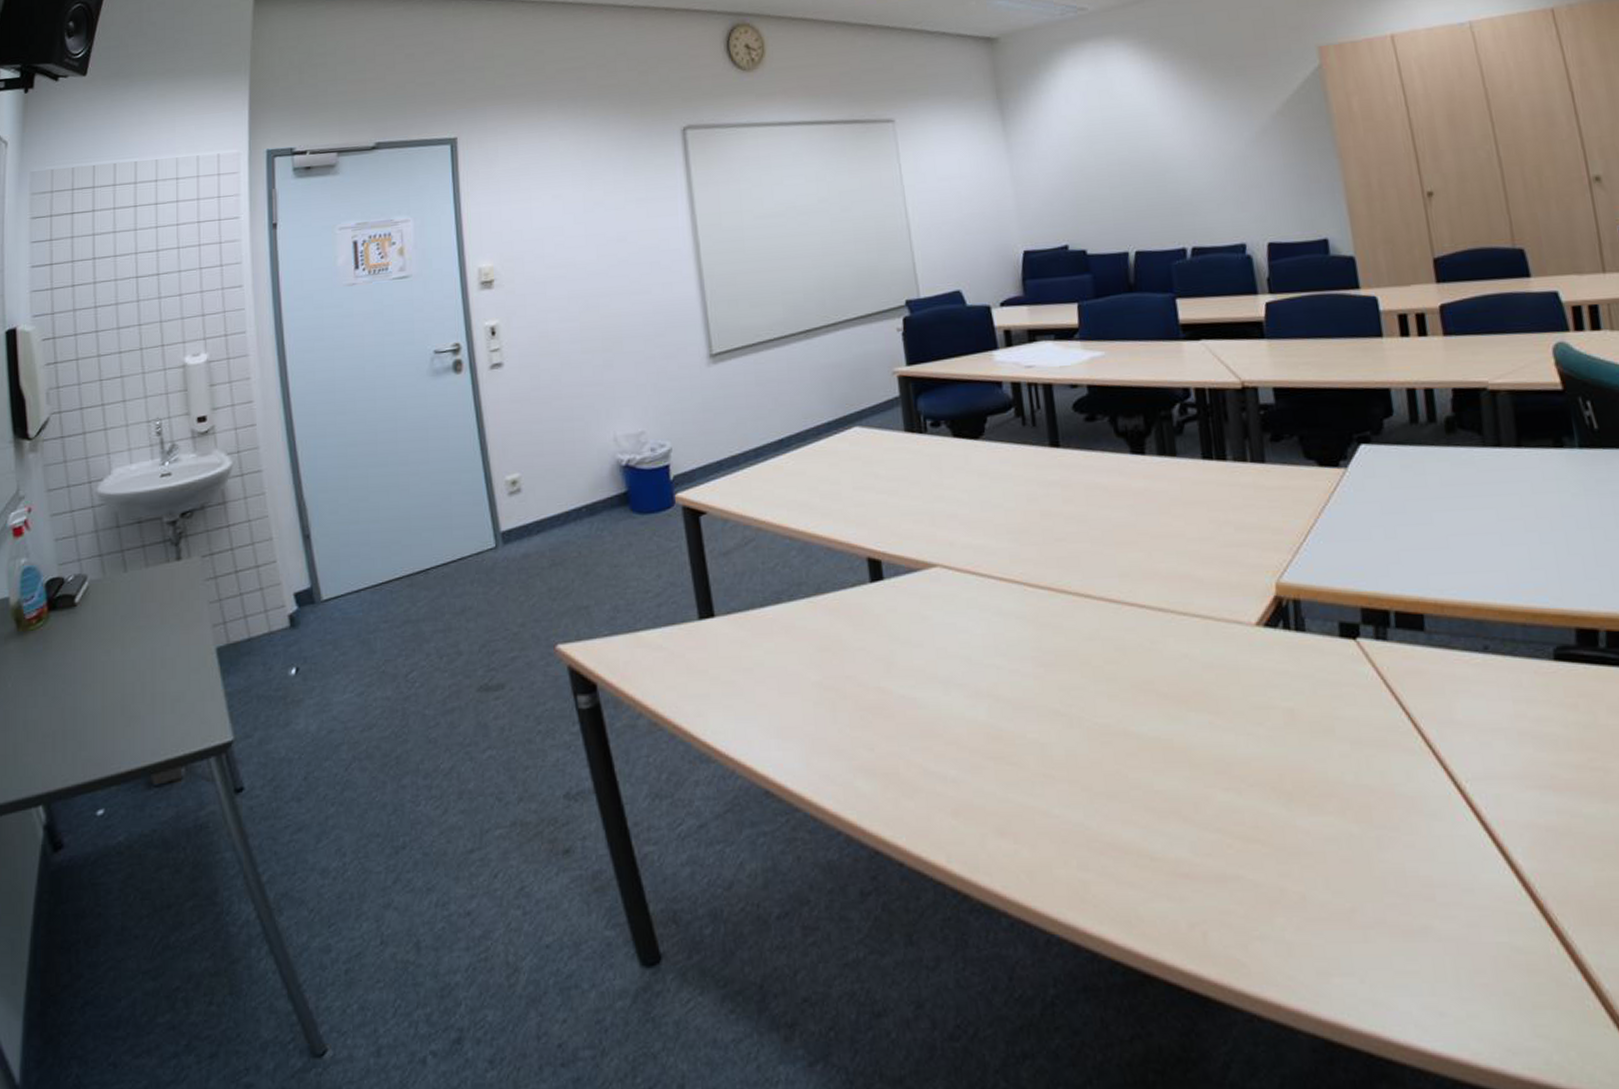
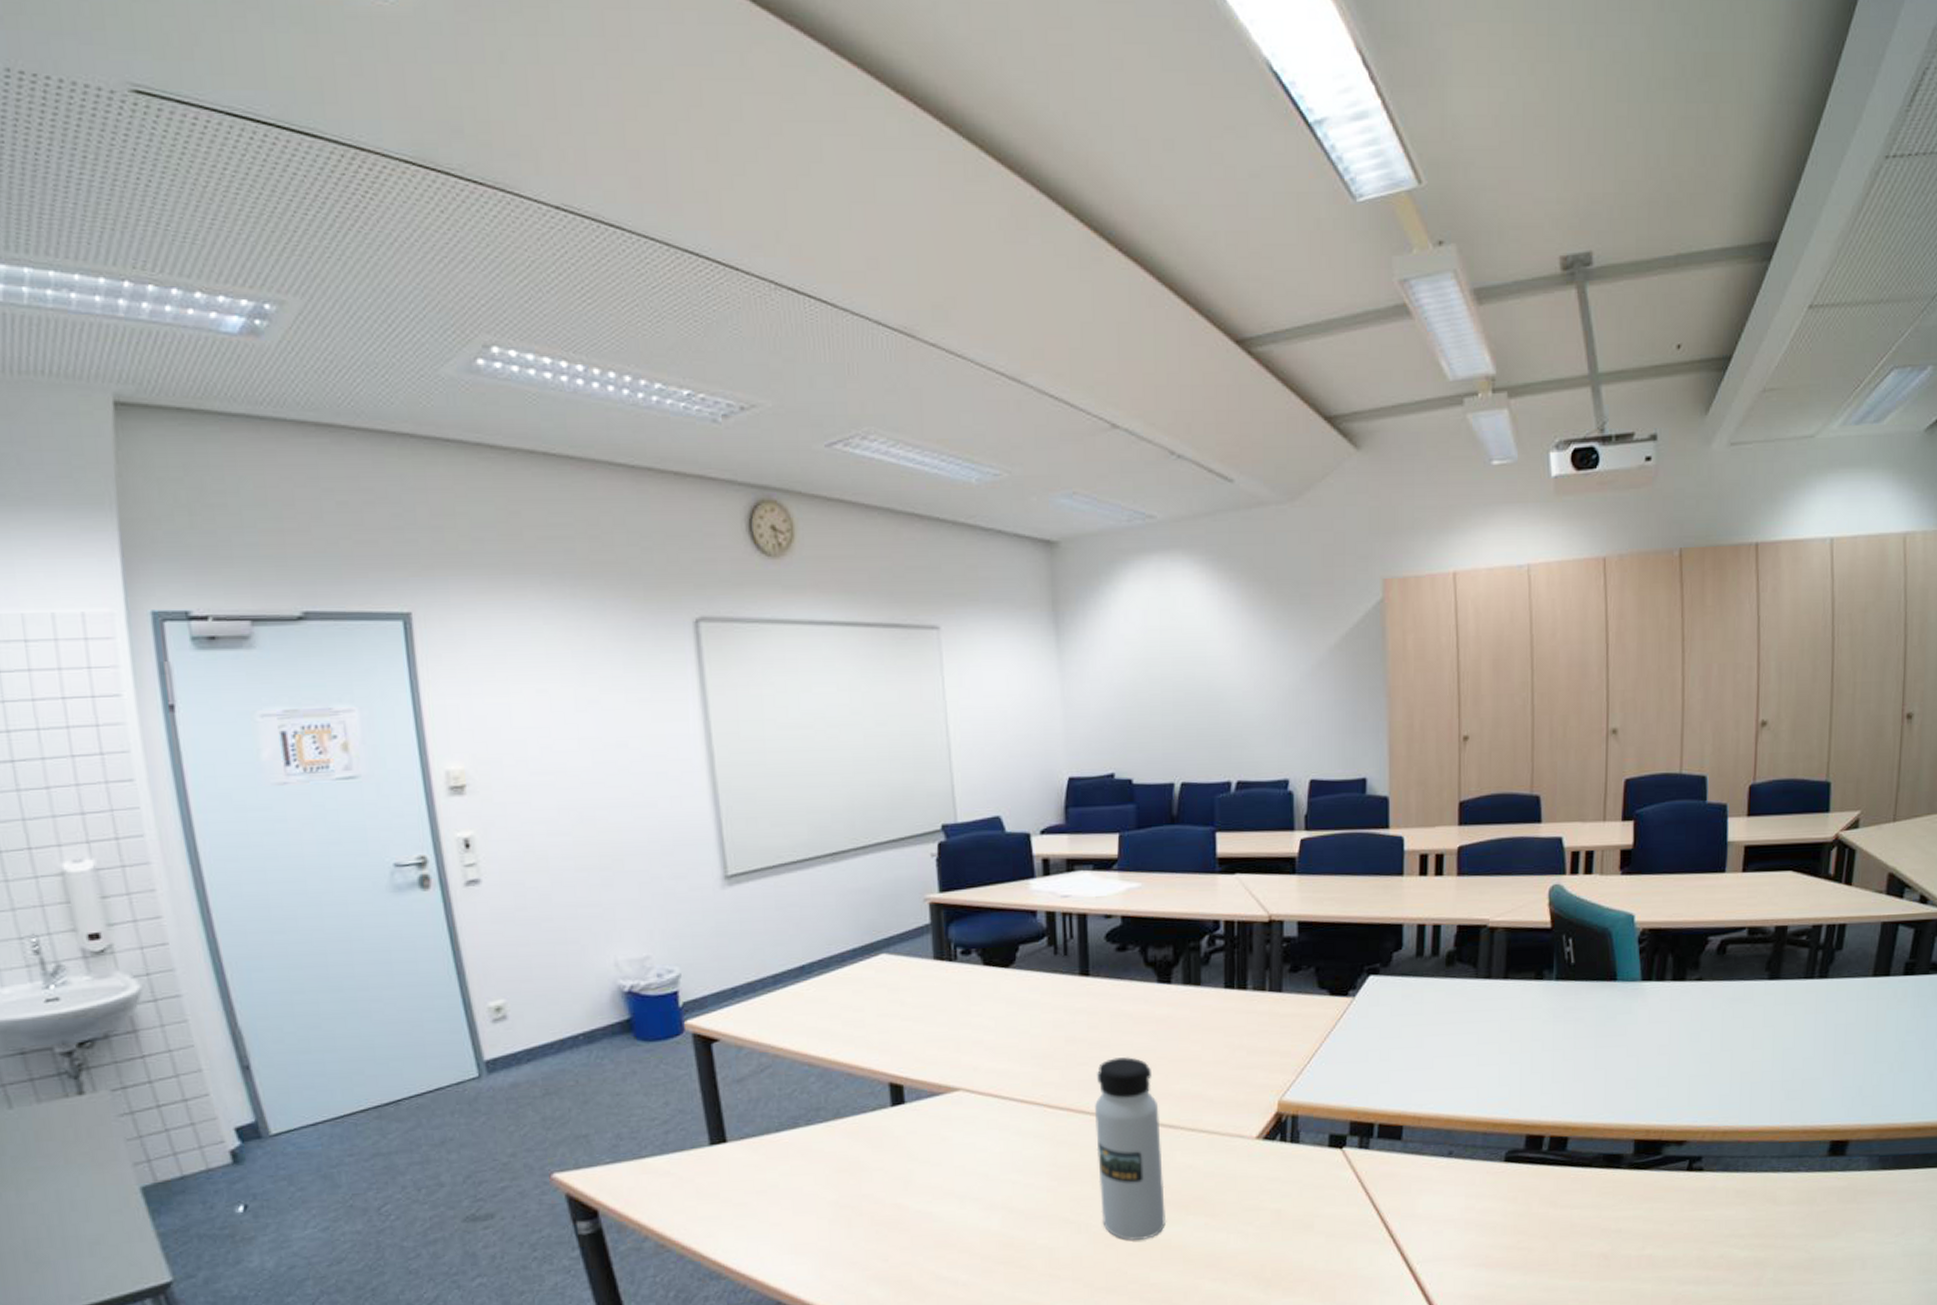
water bottle: none [1075,533,1165,738] -> present [1095,1057,1165,1240]

